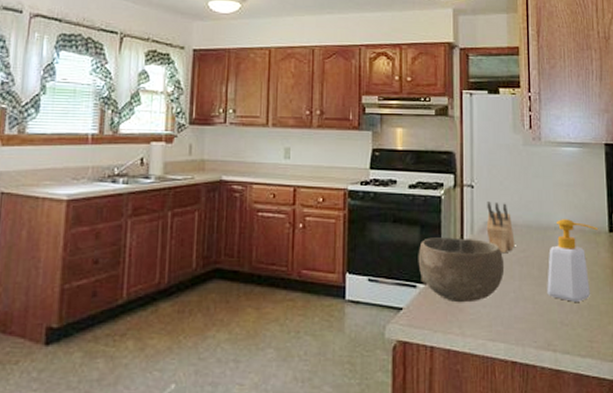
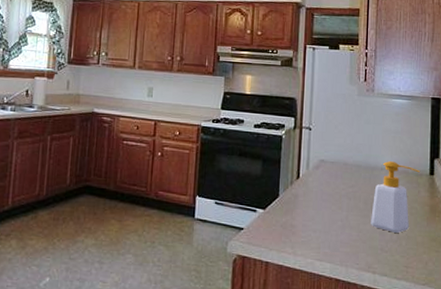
bowl: present [418,237,505,303] -> none [259,170,335,227]
knife block: present [486,201,515,254] -> none [320,142,345,188]

